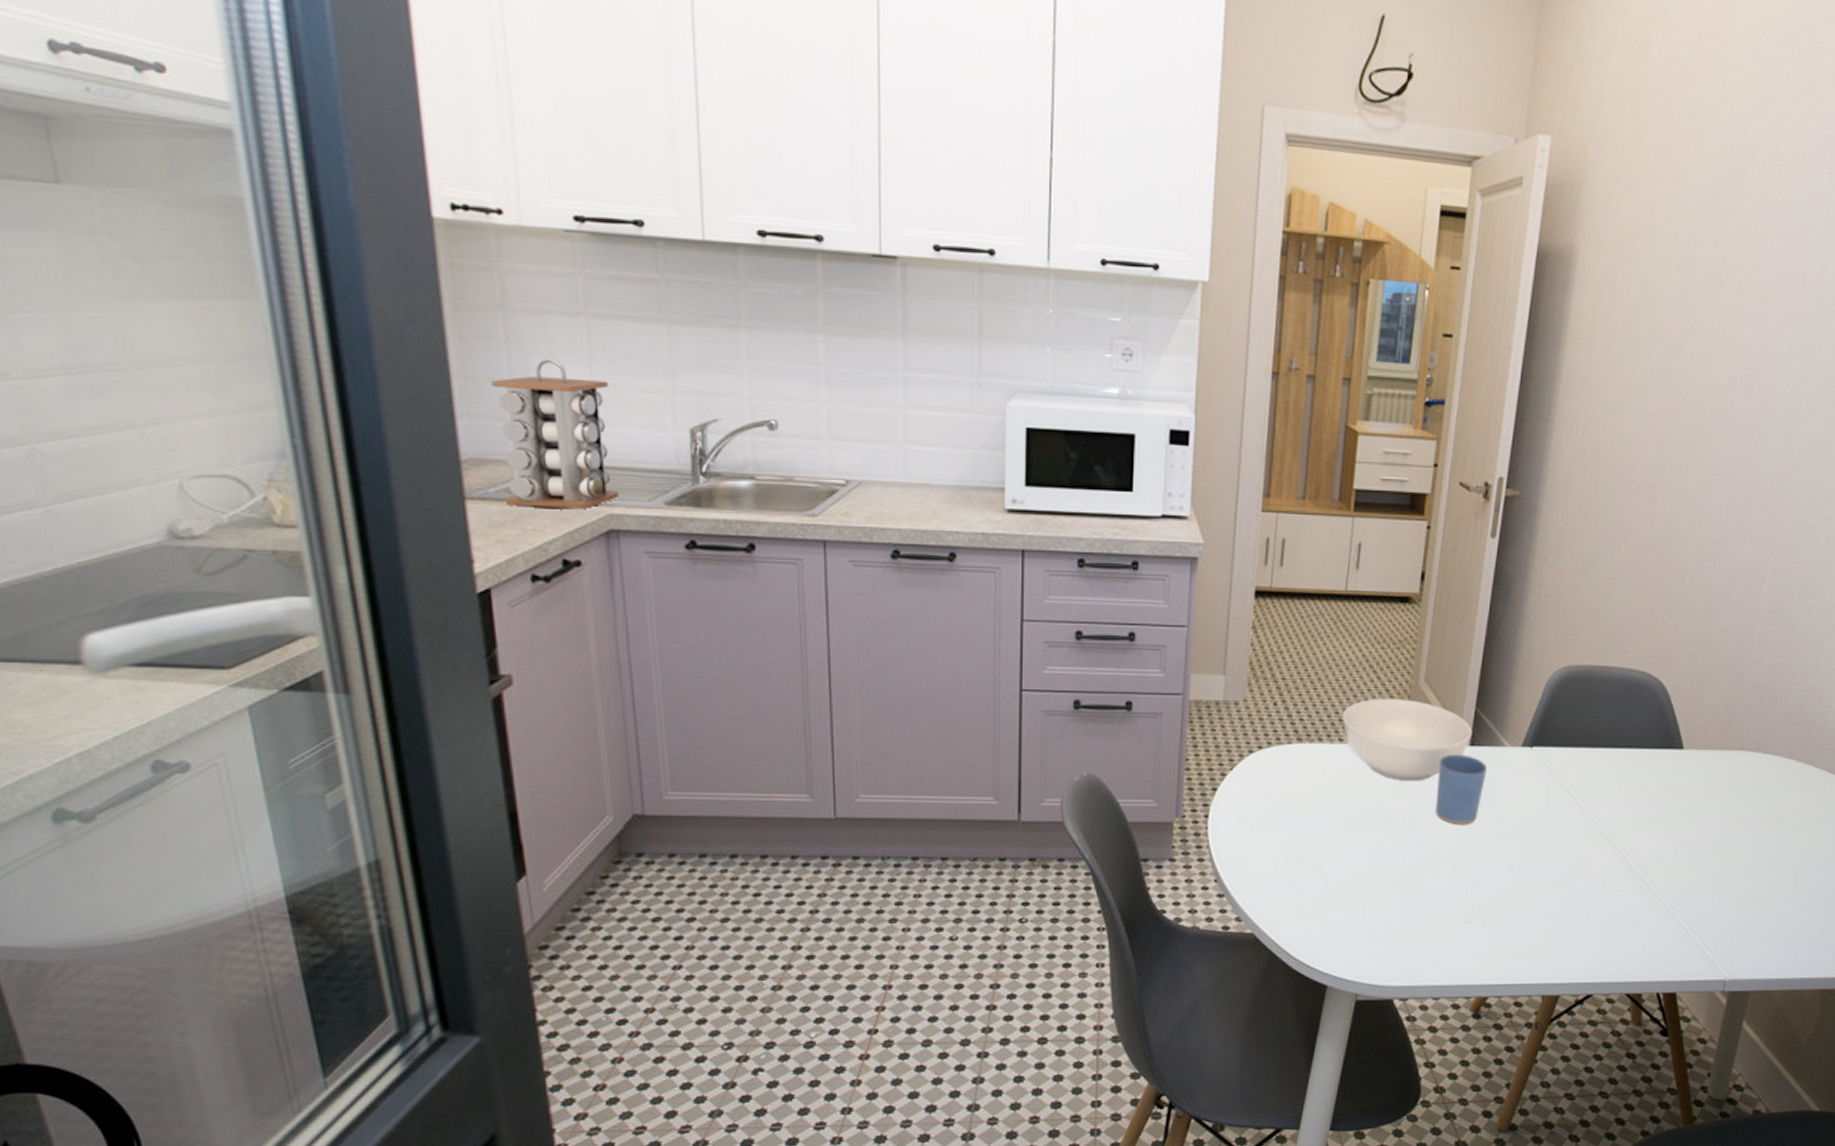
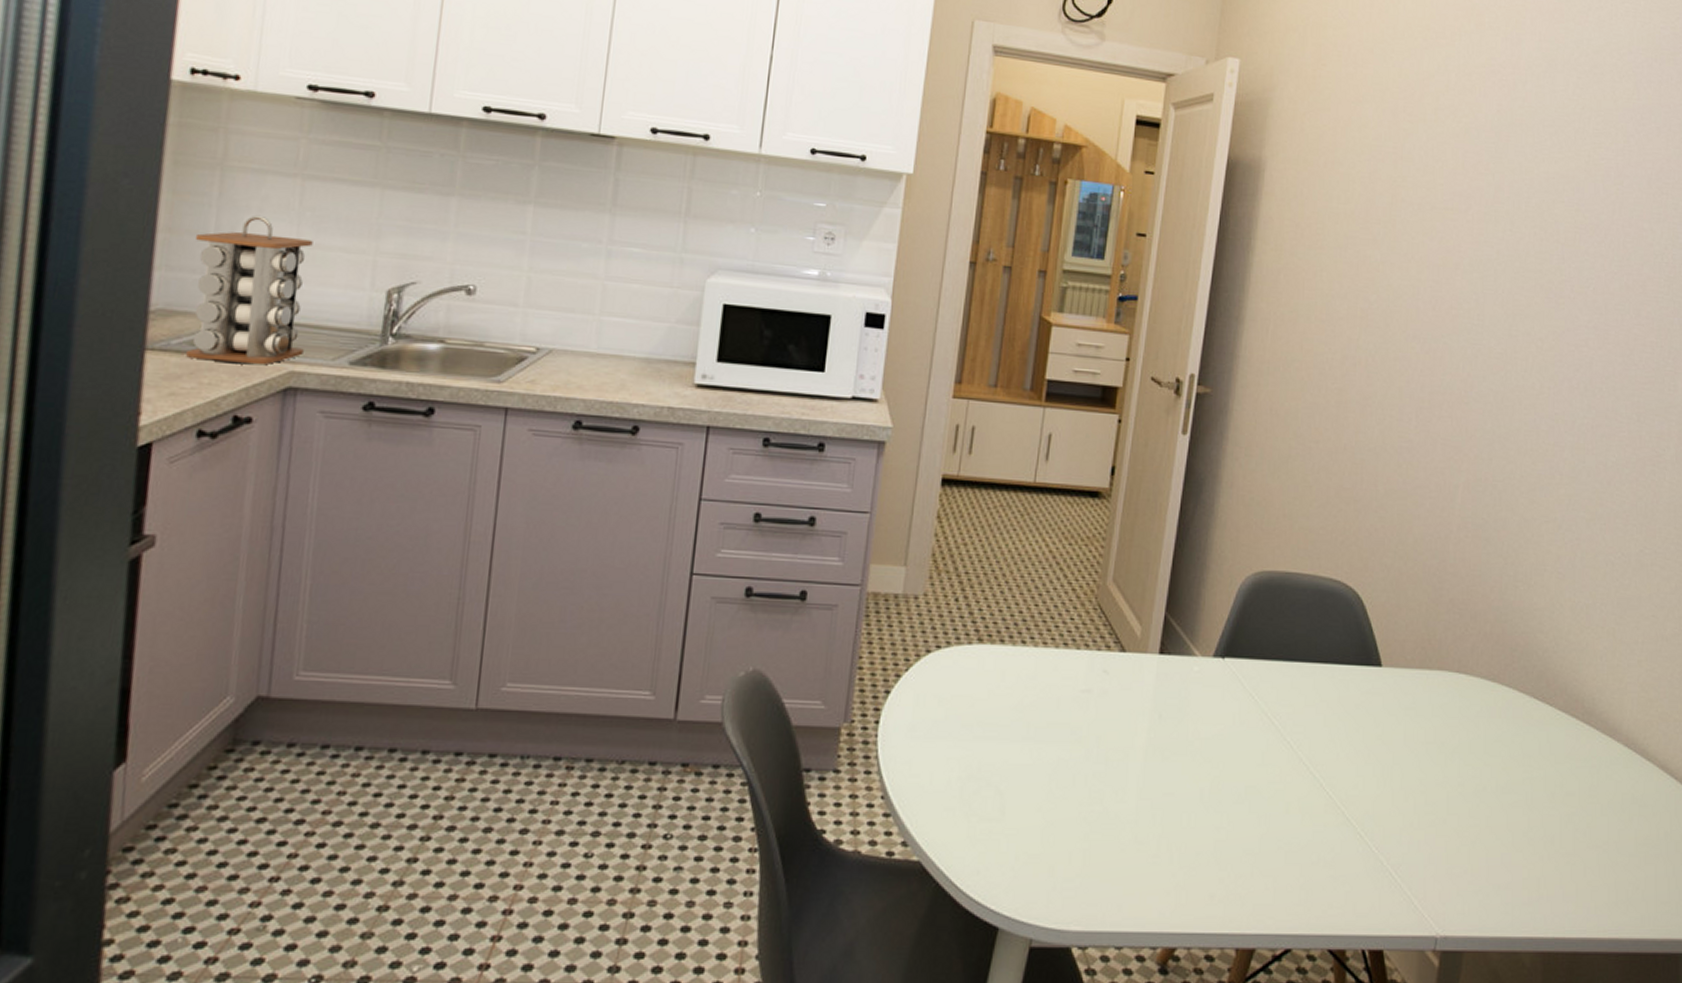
bowl: present [1342,698,1473,782] -> none [1025,598,1162,691]
mug: present [1435,754,1487,824] -> none [1121,662,1176,742]

